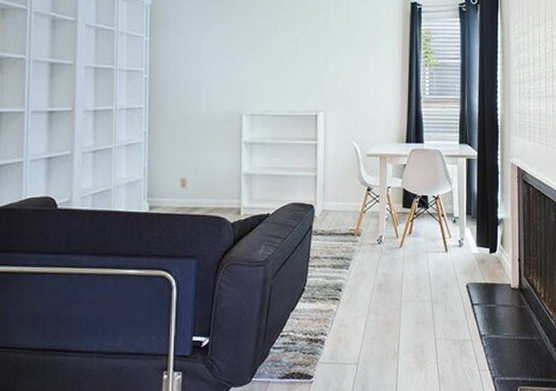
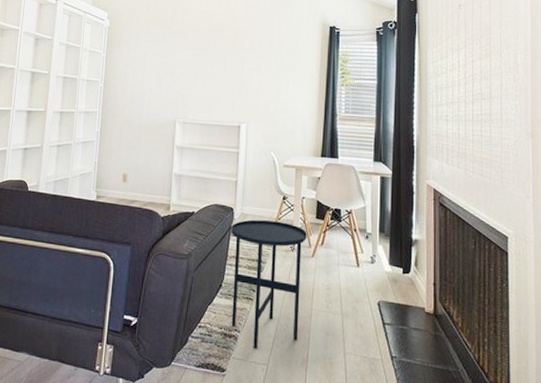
side table: none [311,215,394,350] -> present [230,220,307,349]

